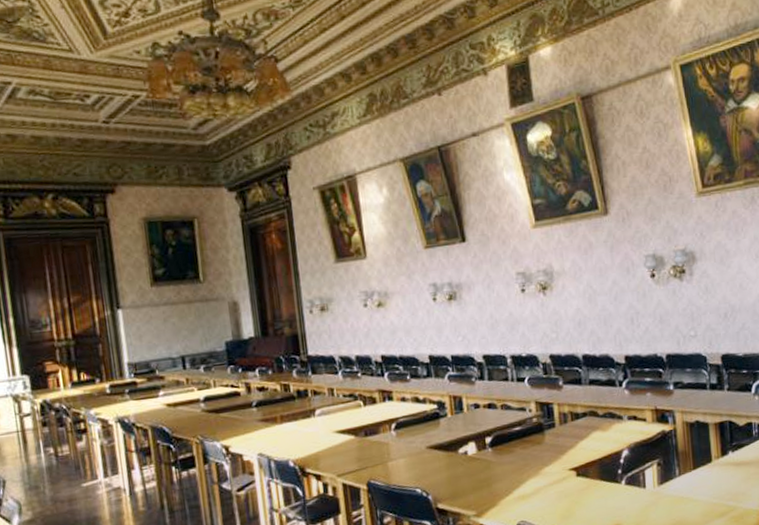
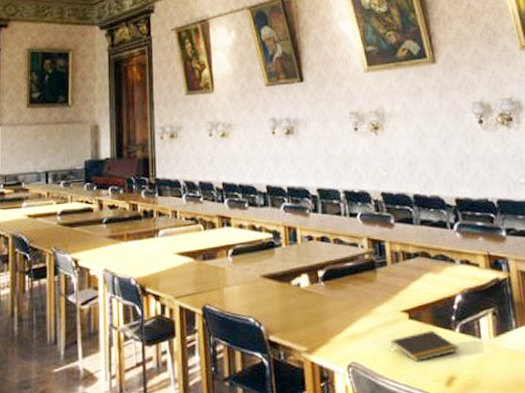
notepad: none [558,485,625,515] -> present [390,330,459,362]

